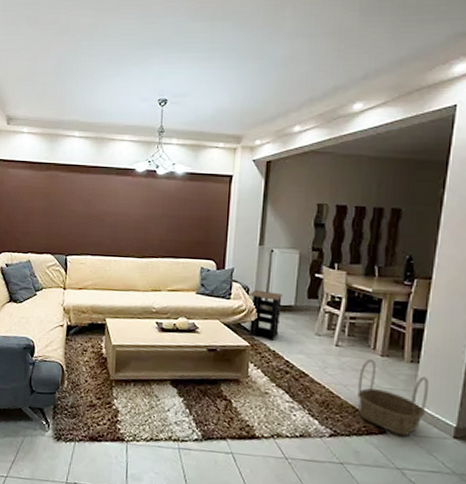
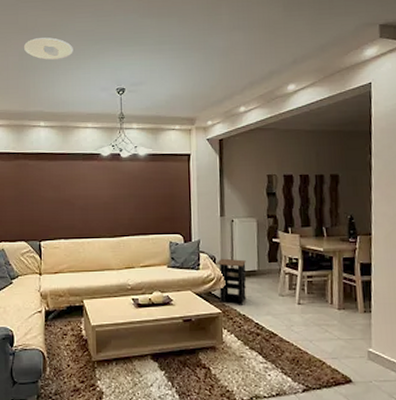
recessed light: none [62,40,115,65] -> present [23,37,73,60]
basket: present [357,359,430,436] -> none [321,314,383,383]

